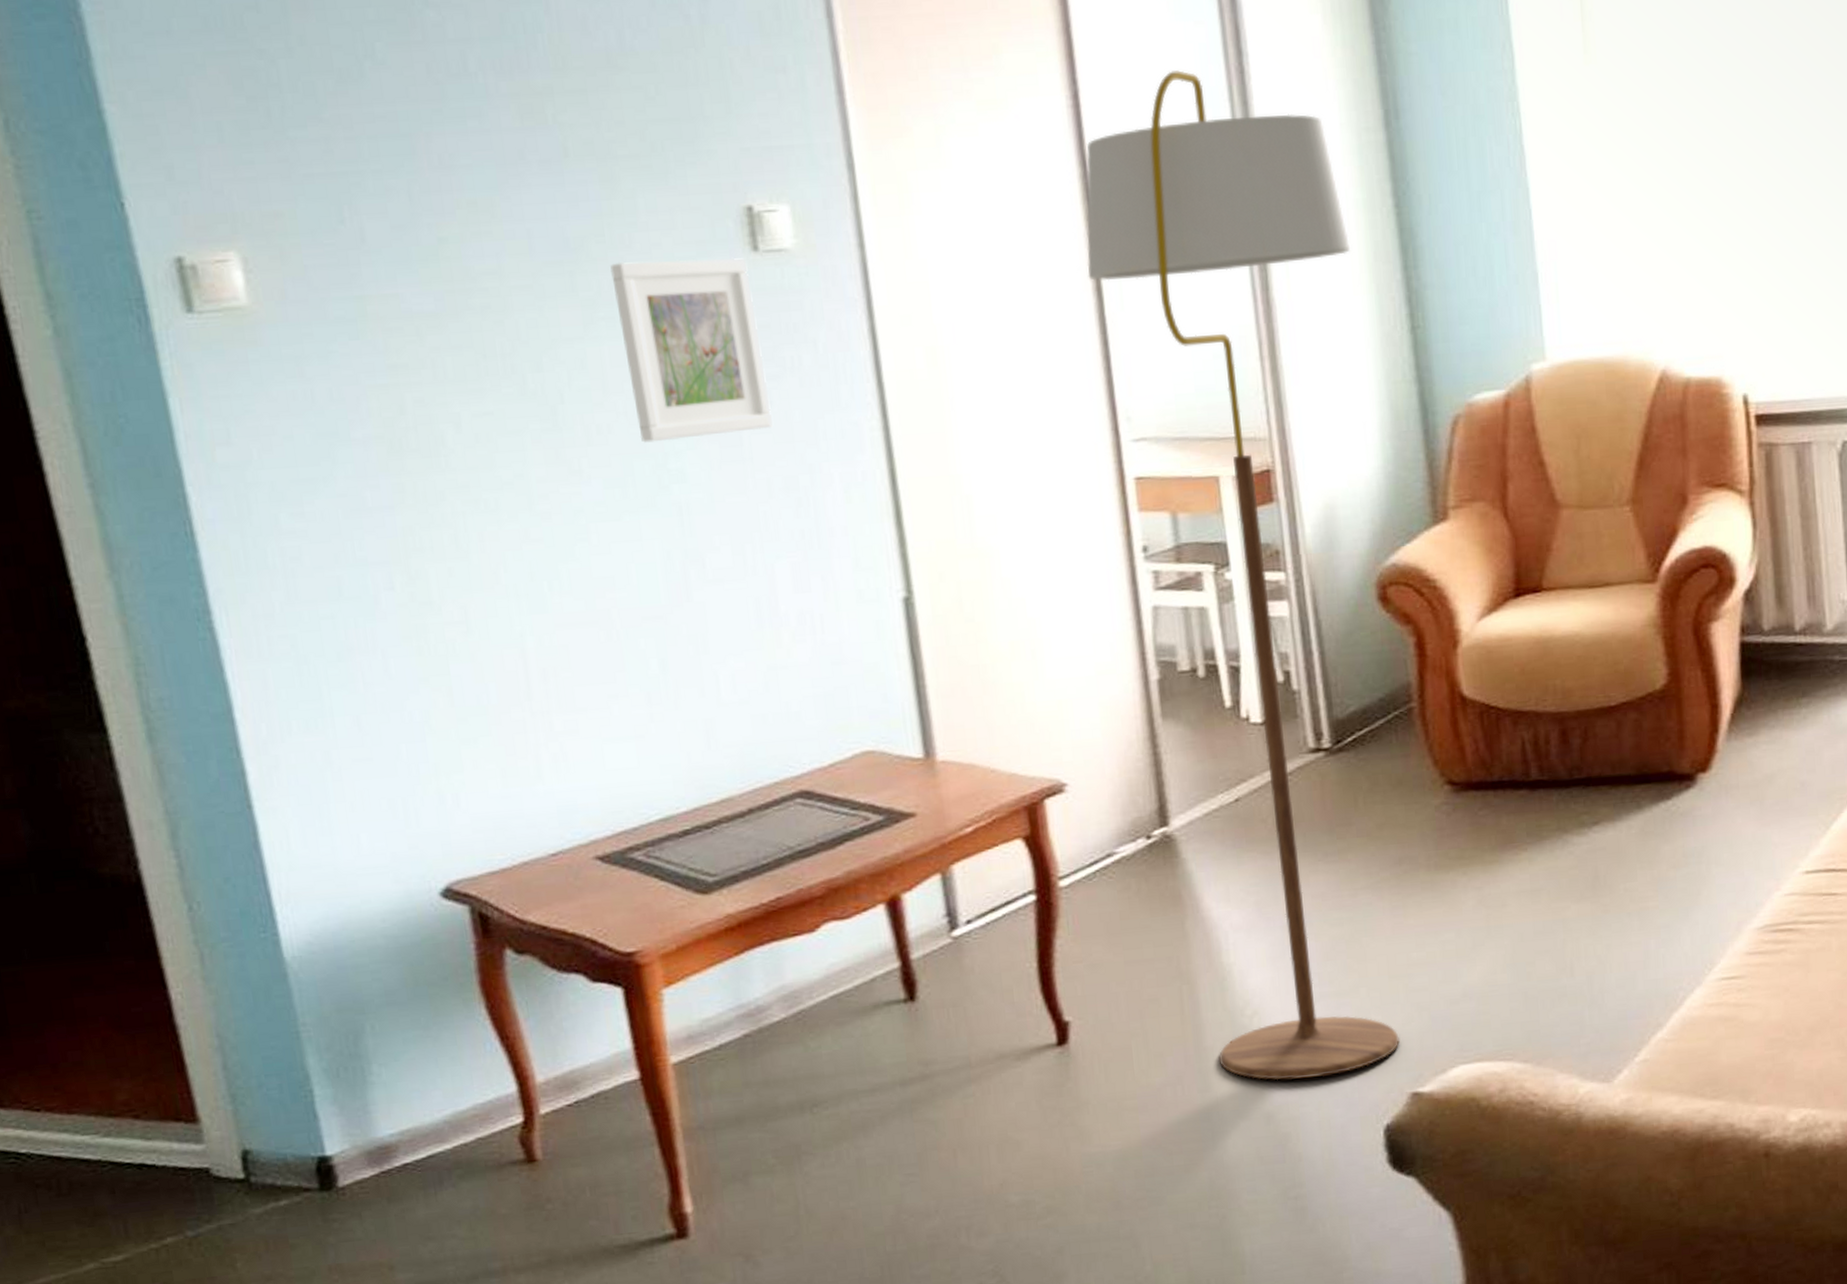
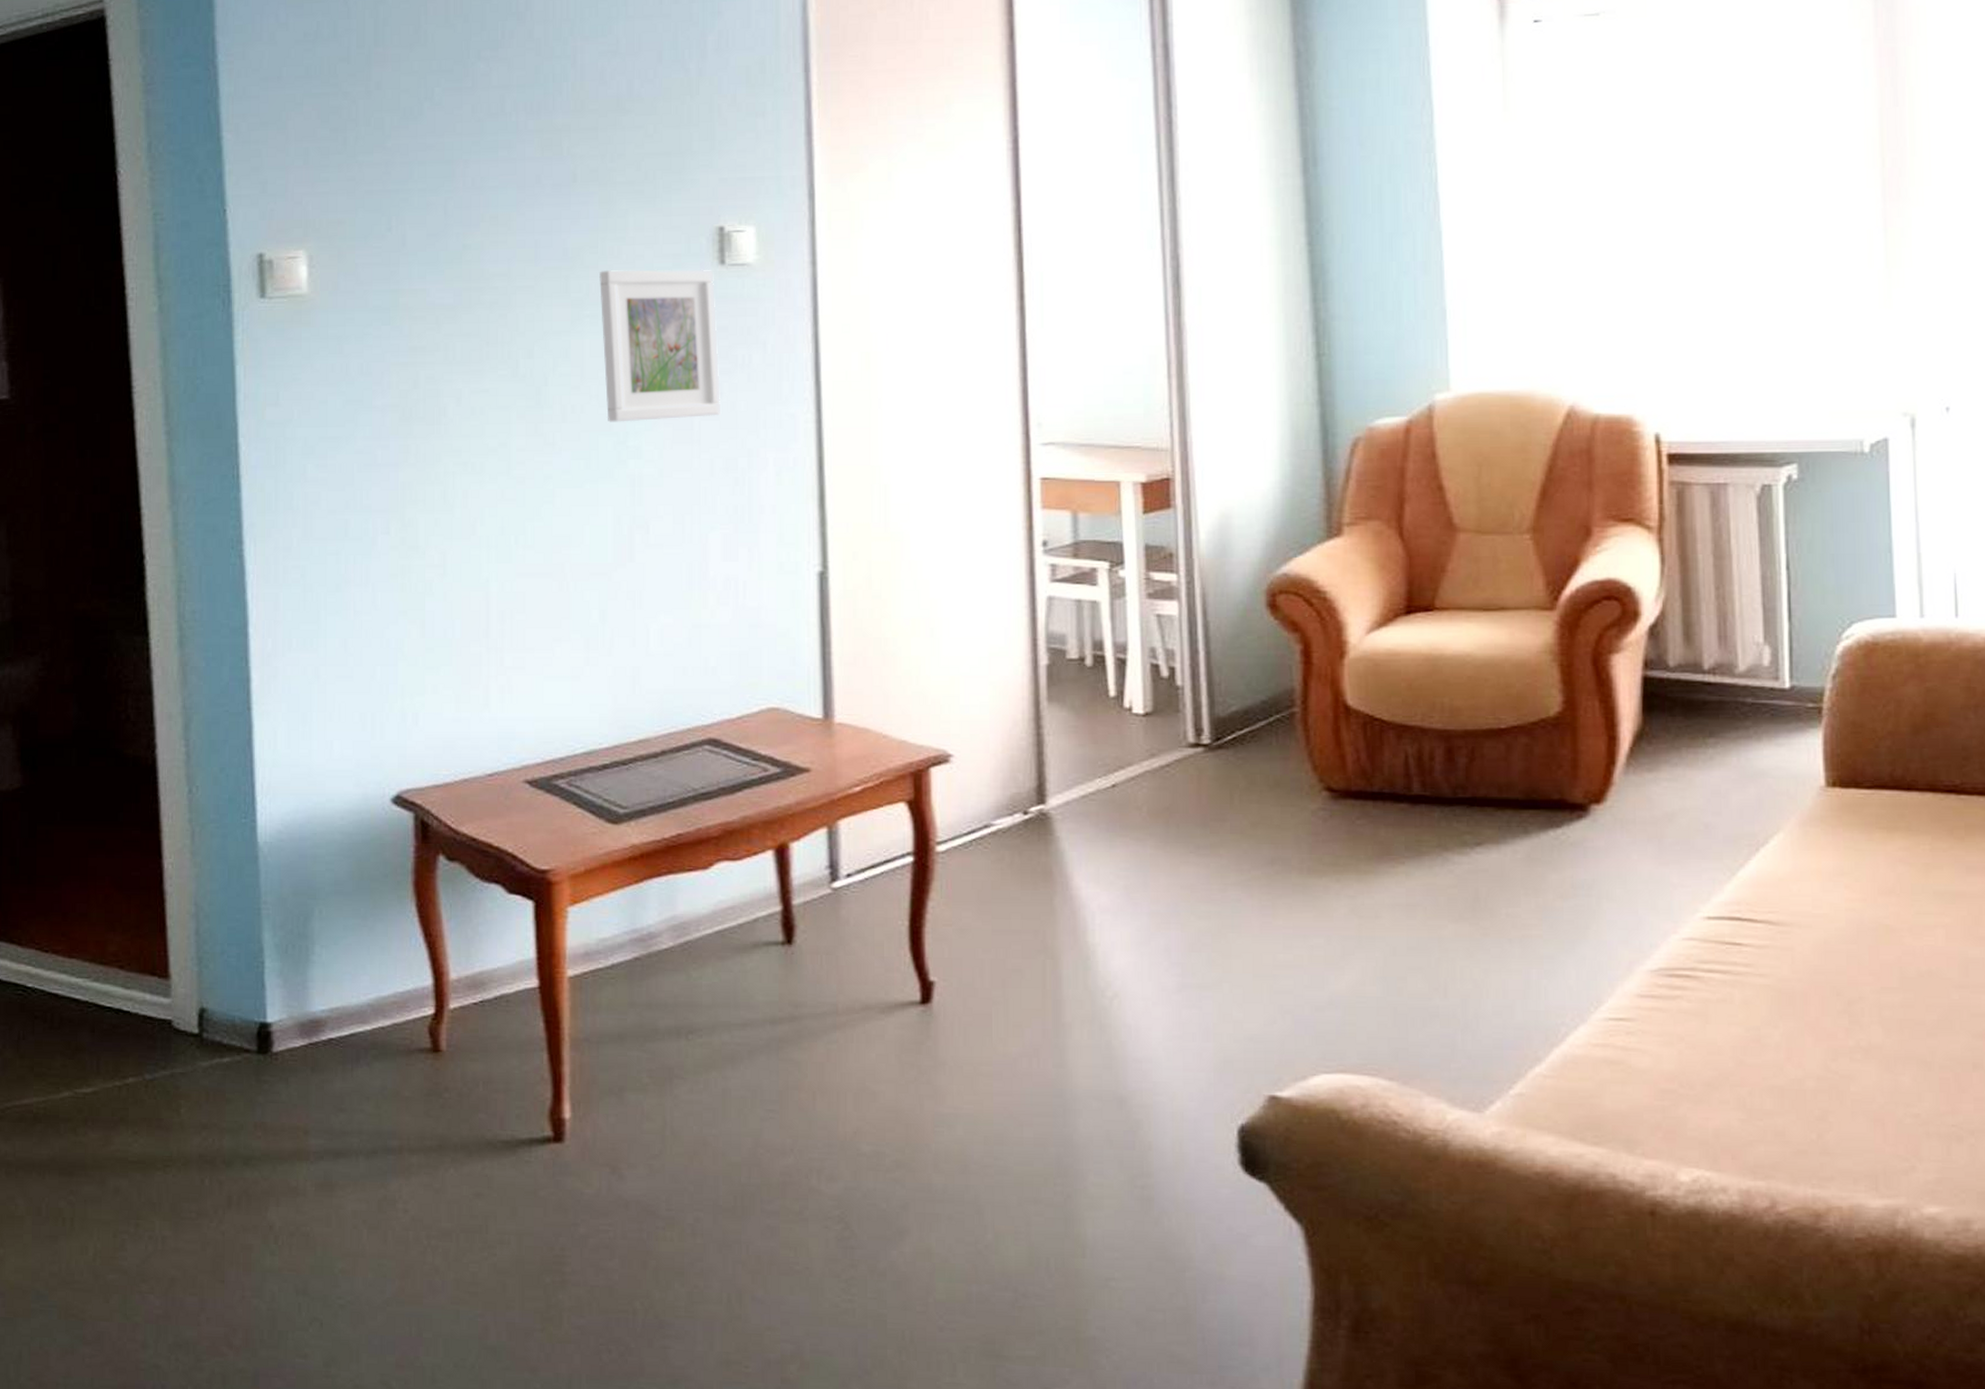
floor lamp: present [1086,70,1400,1081] -> none [1013,120,1261,1067]

